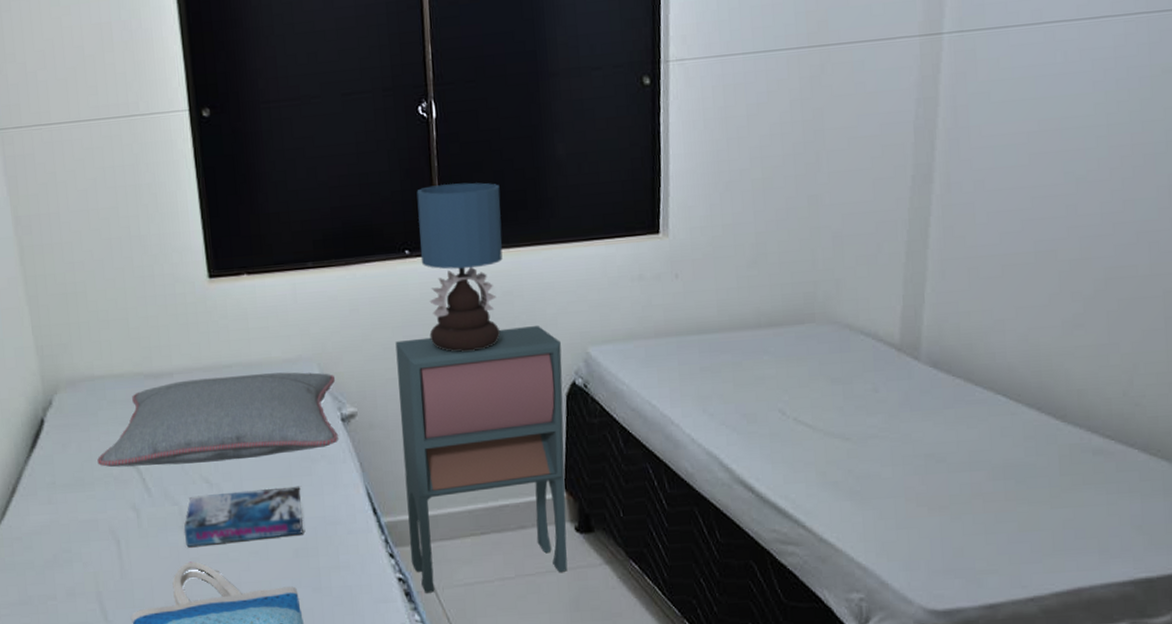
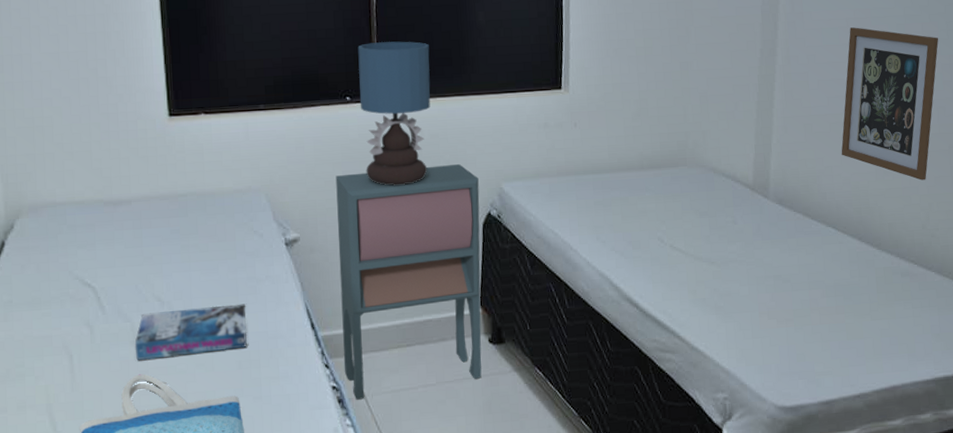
pillow: present [97,372,338,468] -> none [55,201,282,287]
picture frame: none [1016,142,1155,335] -> present [841,27,939,180]

